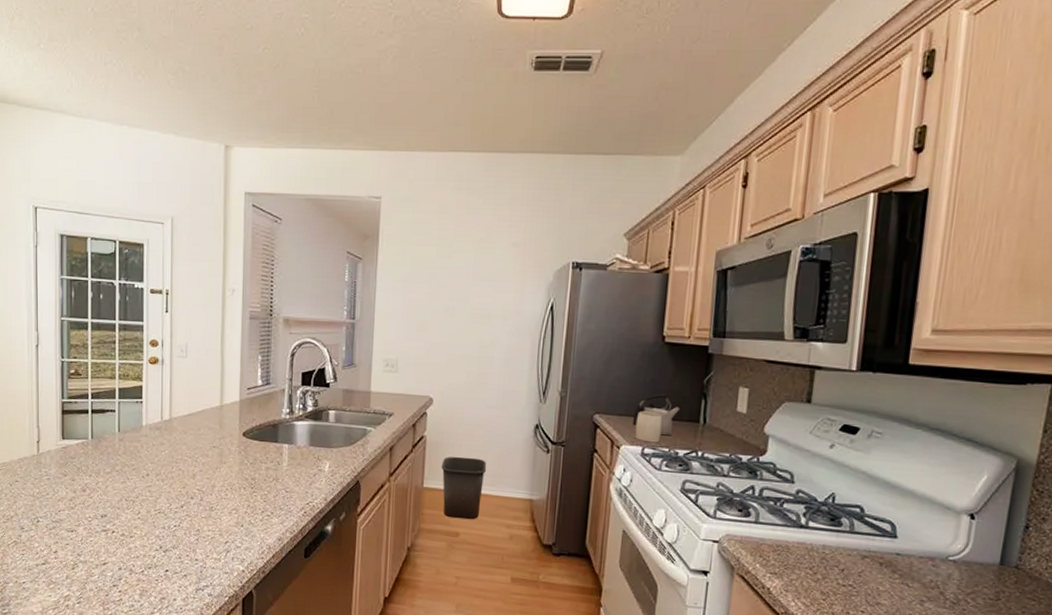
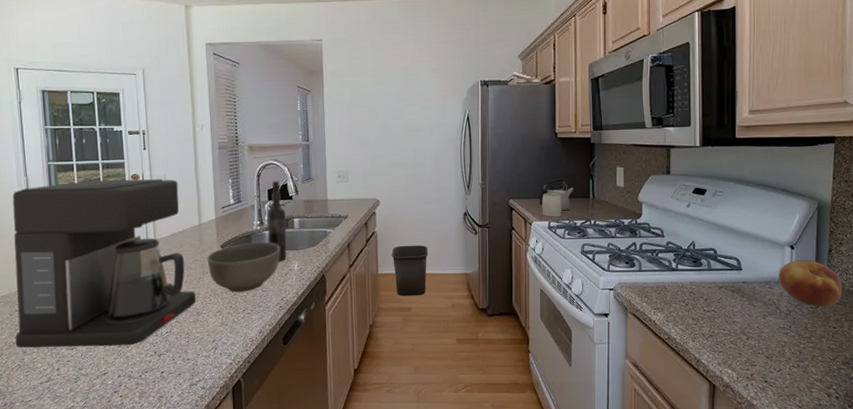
coffee maker: none [14,342,211,536] -> present [12,179,196,348]
bowl: none [226,433,311,490] -> present [207,242,281,293]
wine bottle: none [295,363,321,459] -> present [266,181,287,261]
fruit: none [947,534,1039,601] -> present [779,260,842,307]

